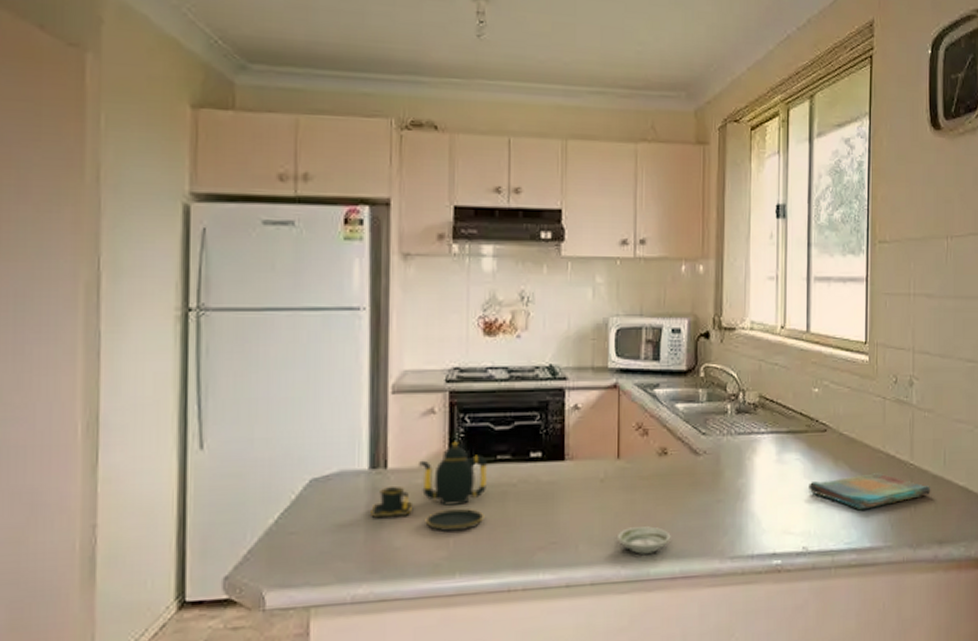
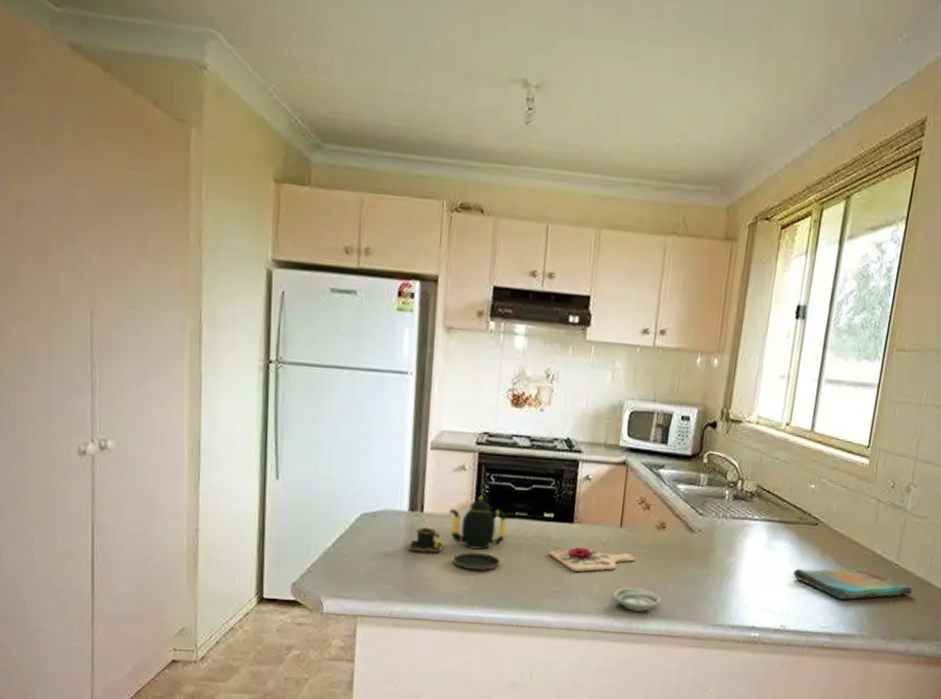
cutting board: none [539,487,639,516] -> present [548,547,637,572]

